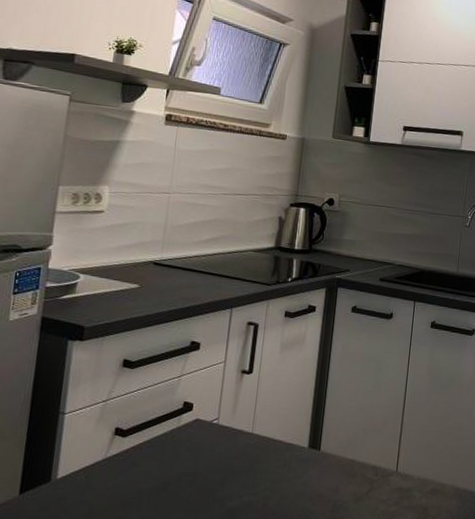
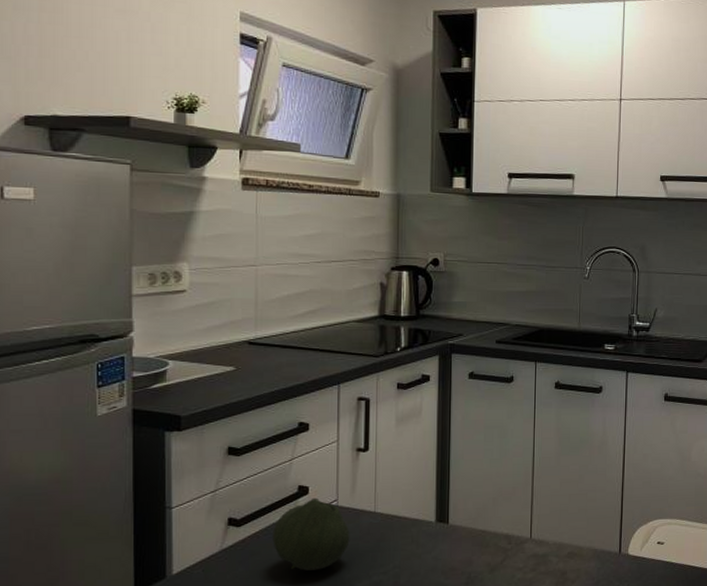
fruit: none [153,414,227,486] -> present [272,497,350,571]

